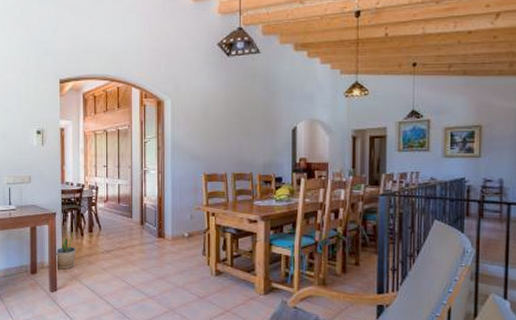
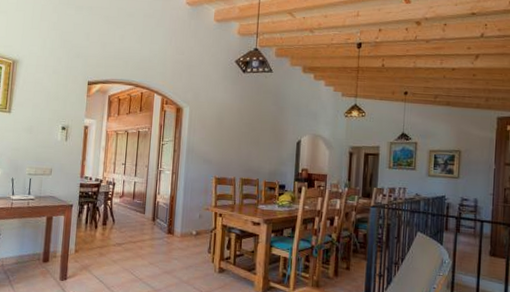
potted plant: present [55,231,76,270] -> none [68,223,89,260]

